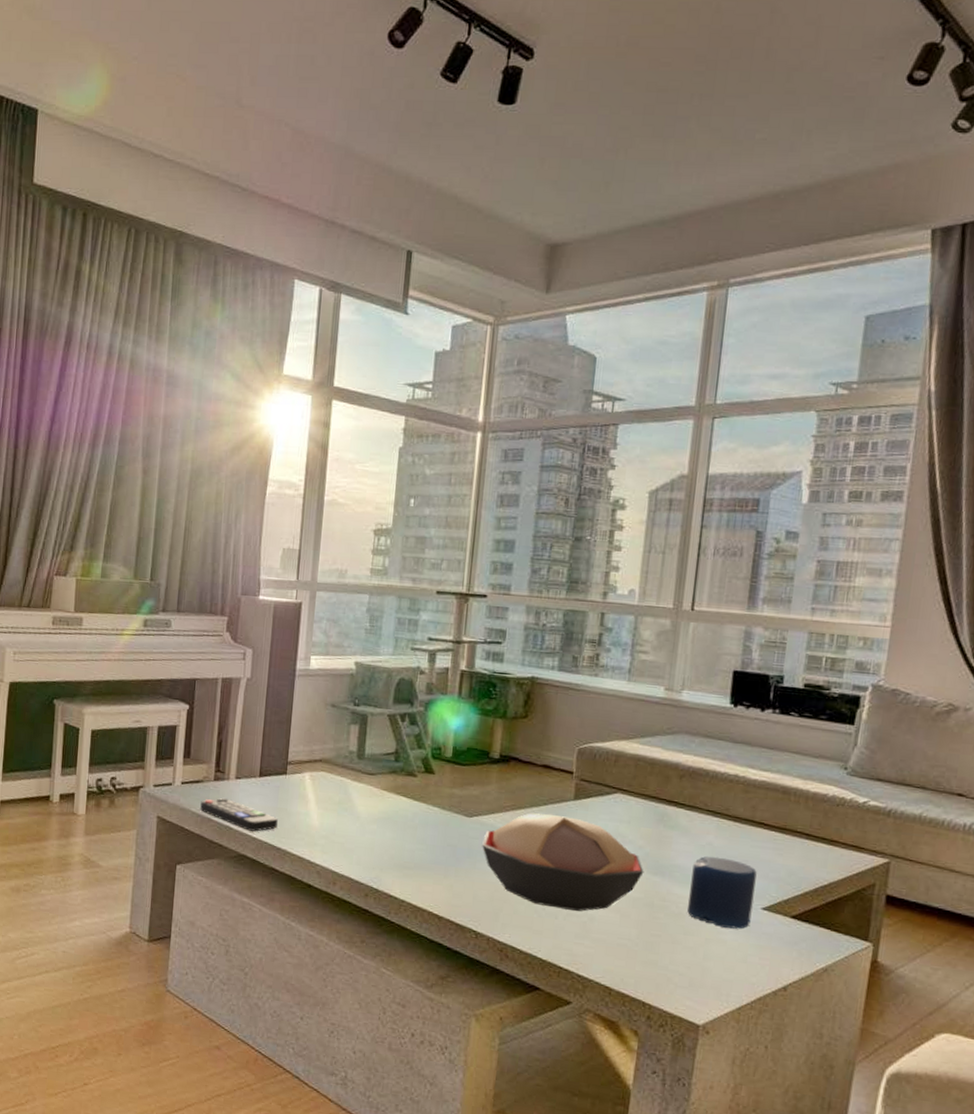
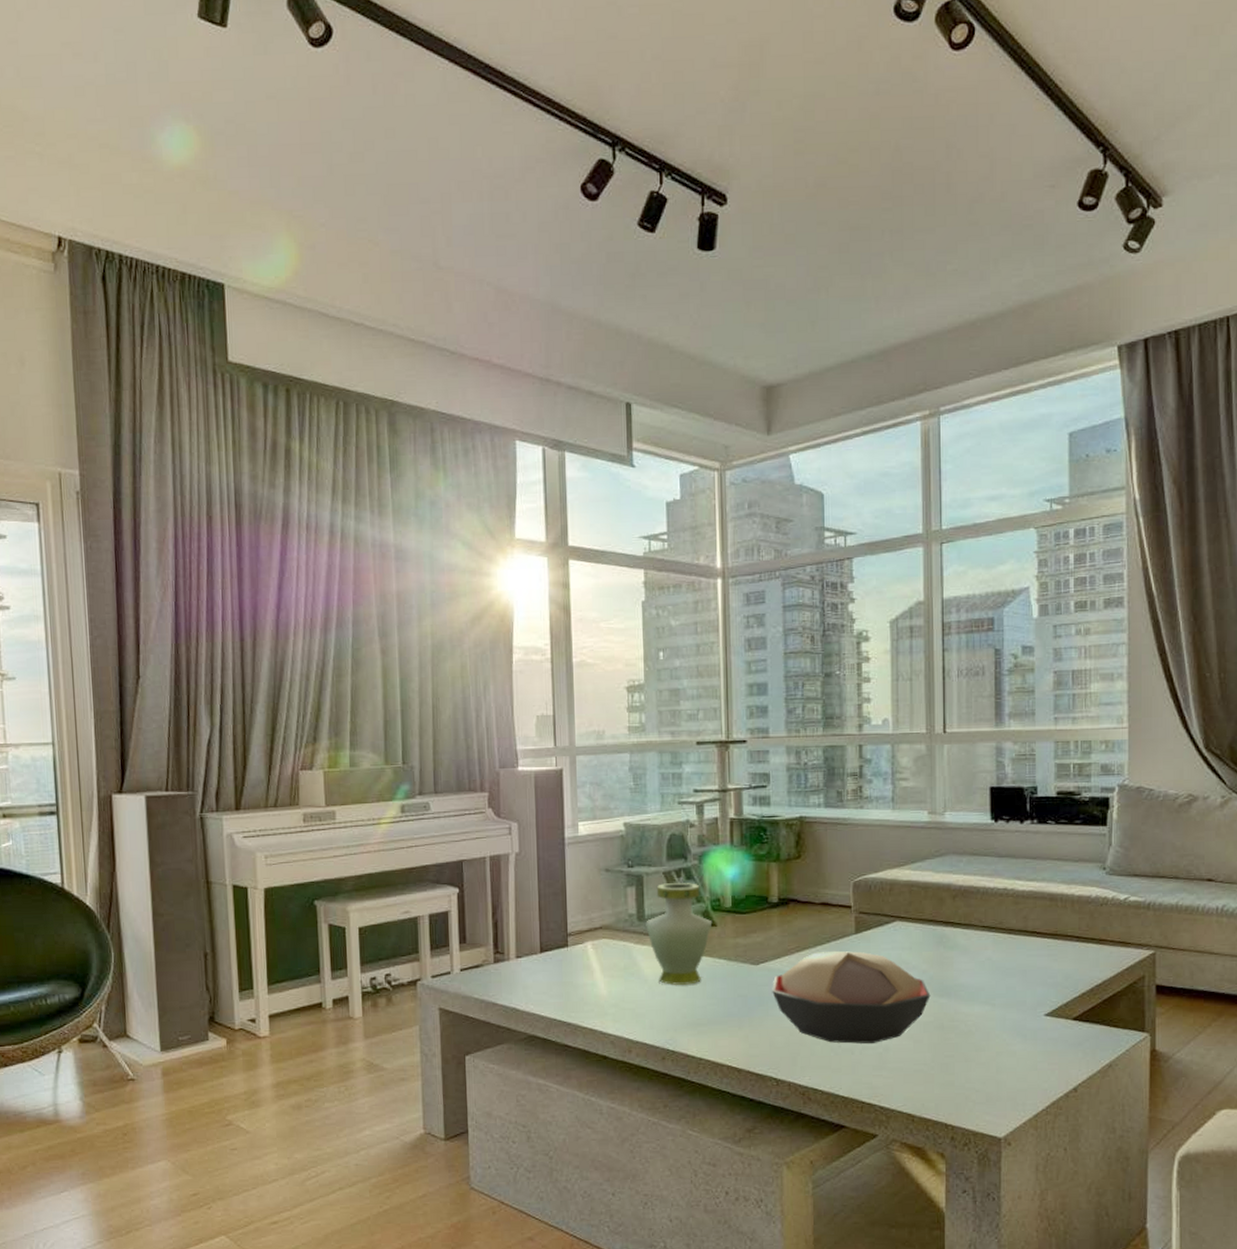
remote control: present [200,798,278,832] -> none [483,979,565,1010]
vase: none [364,725,431,828] -> present [646,883,713,985]
candle: present [687,855,757,929] -> none [976,970,1036,1039]

